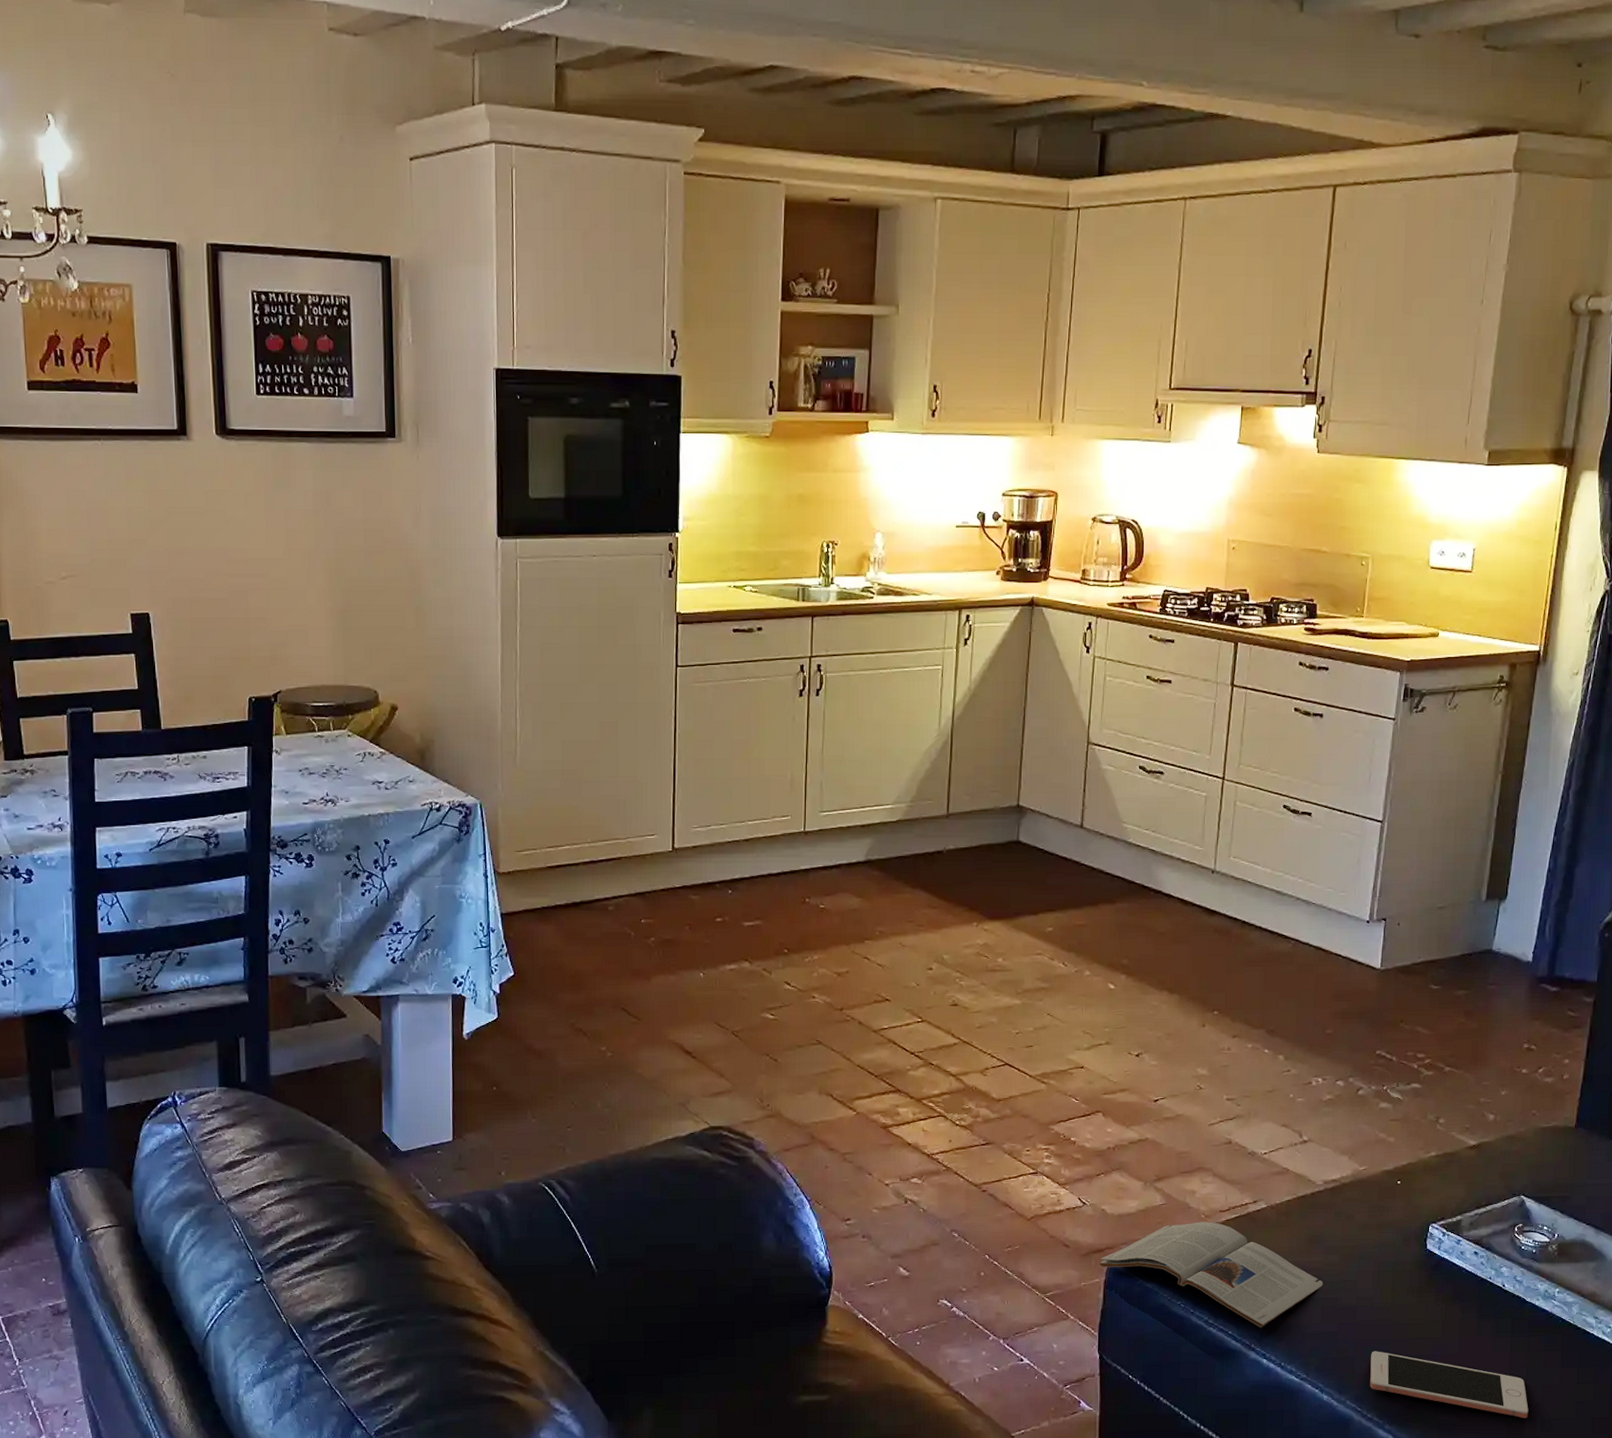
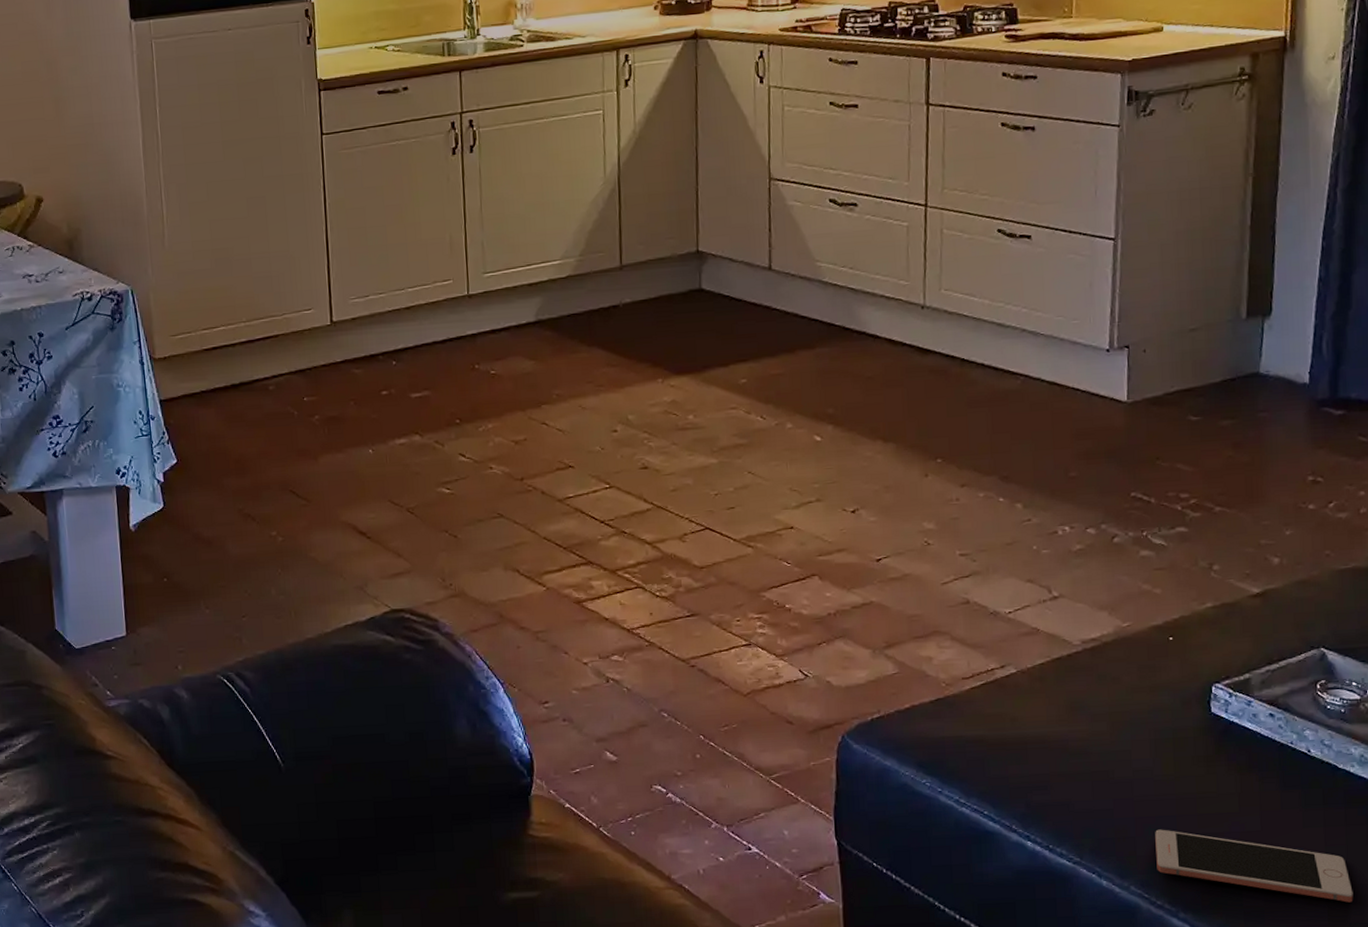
magazine: present [1100,1221,1324,1328] -> none [829,690,1091,807]

